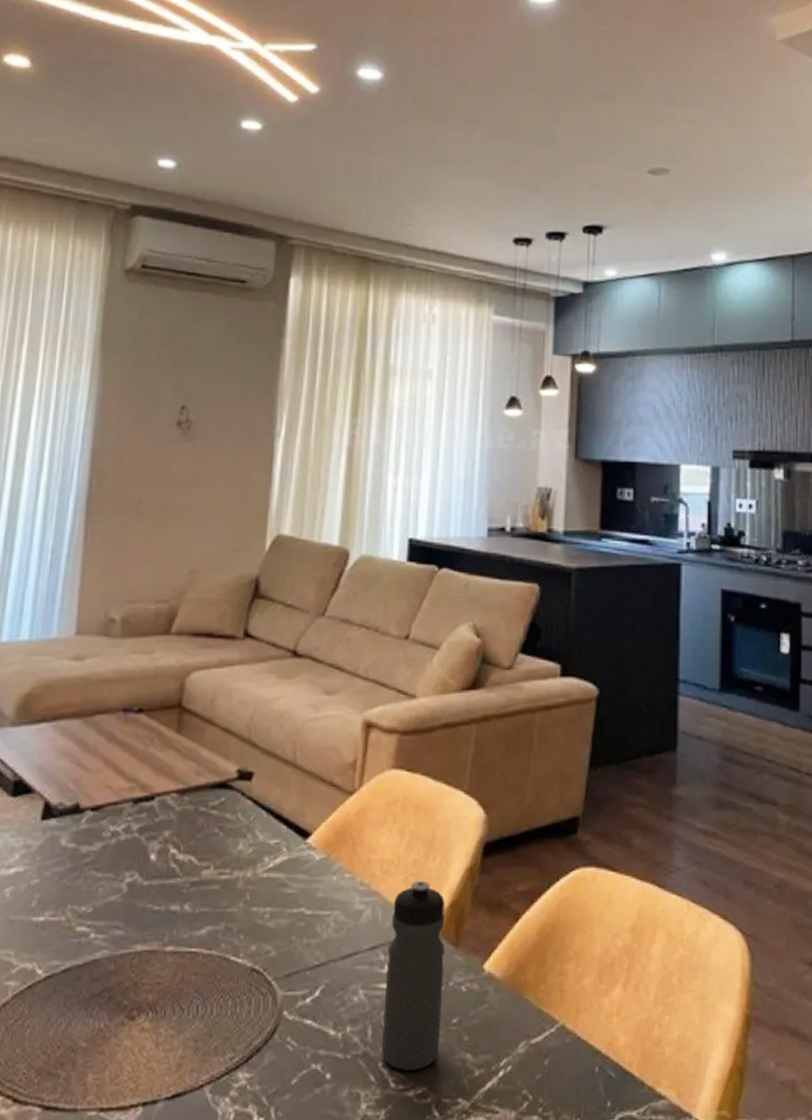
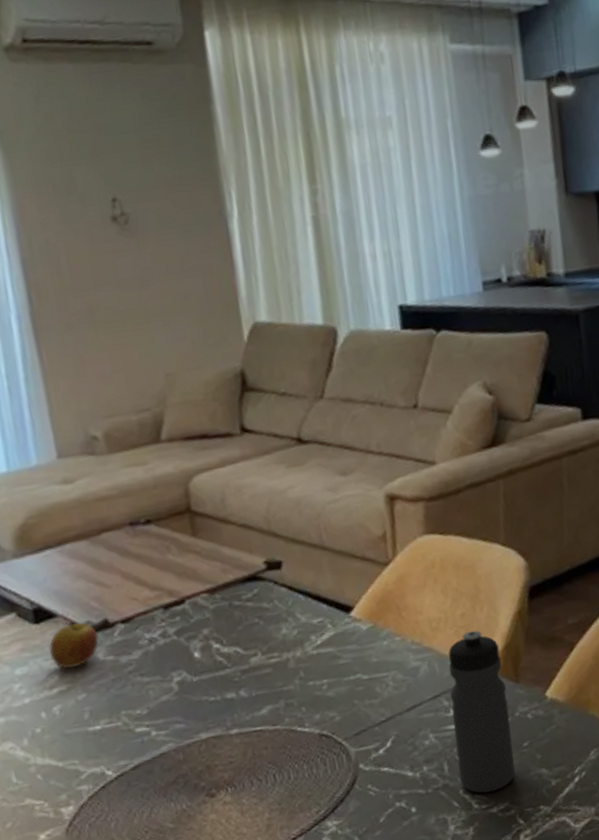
apple: none [17,800,67,850] -> present [48,622,100,669]

